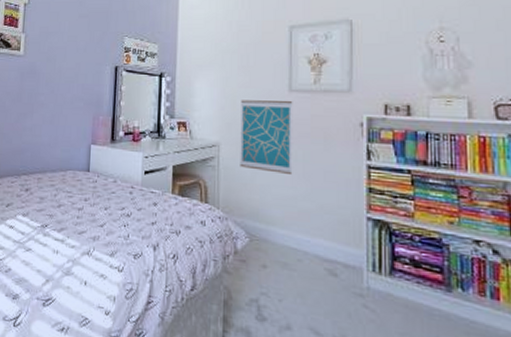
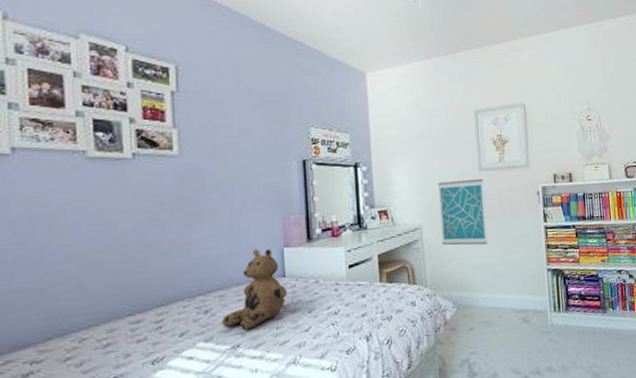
teddy bear: none [37,142,89,214] -> present [222,249,287,331]

